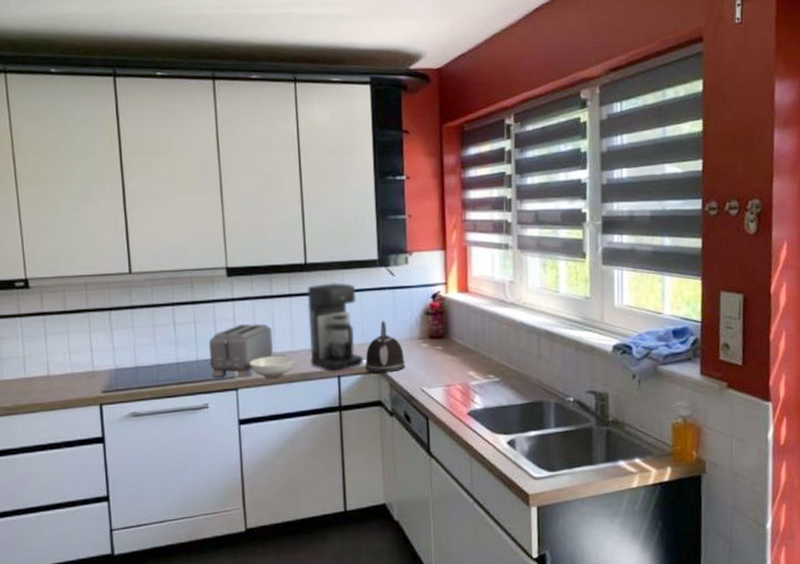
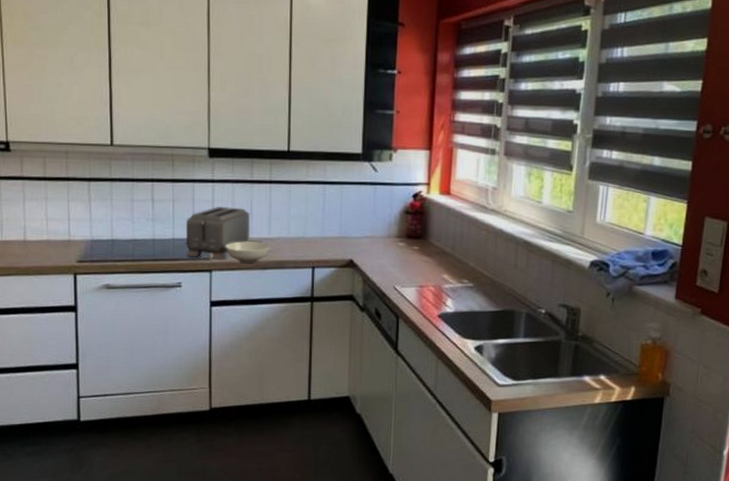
coffee maker: present [307,282,363,371] -> none [286,172,339,261]
kettle: present [364,320,406,373] -> none [339,215,381,268]

